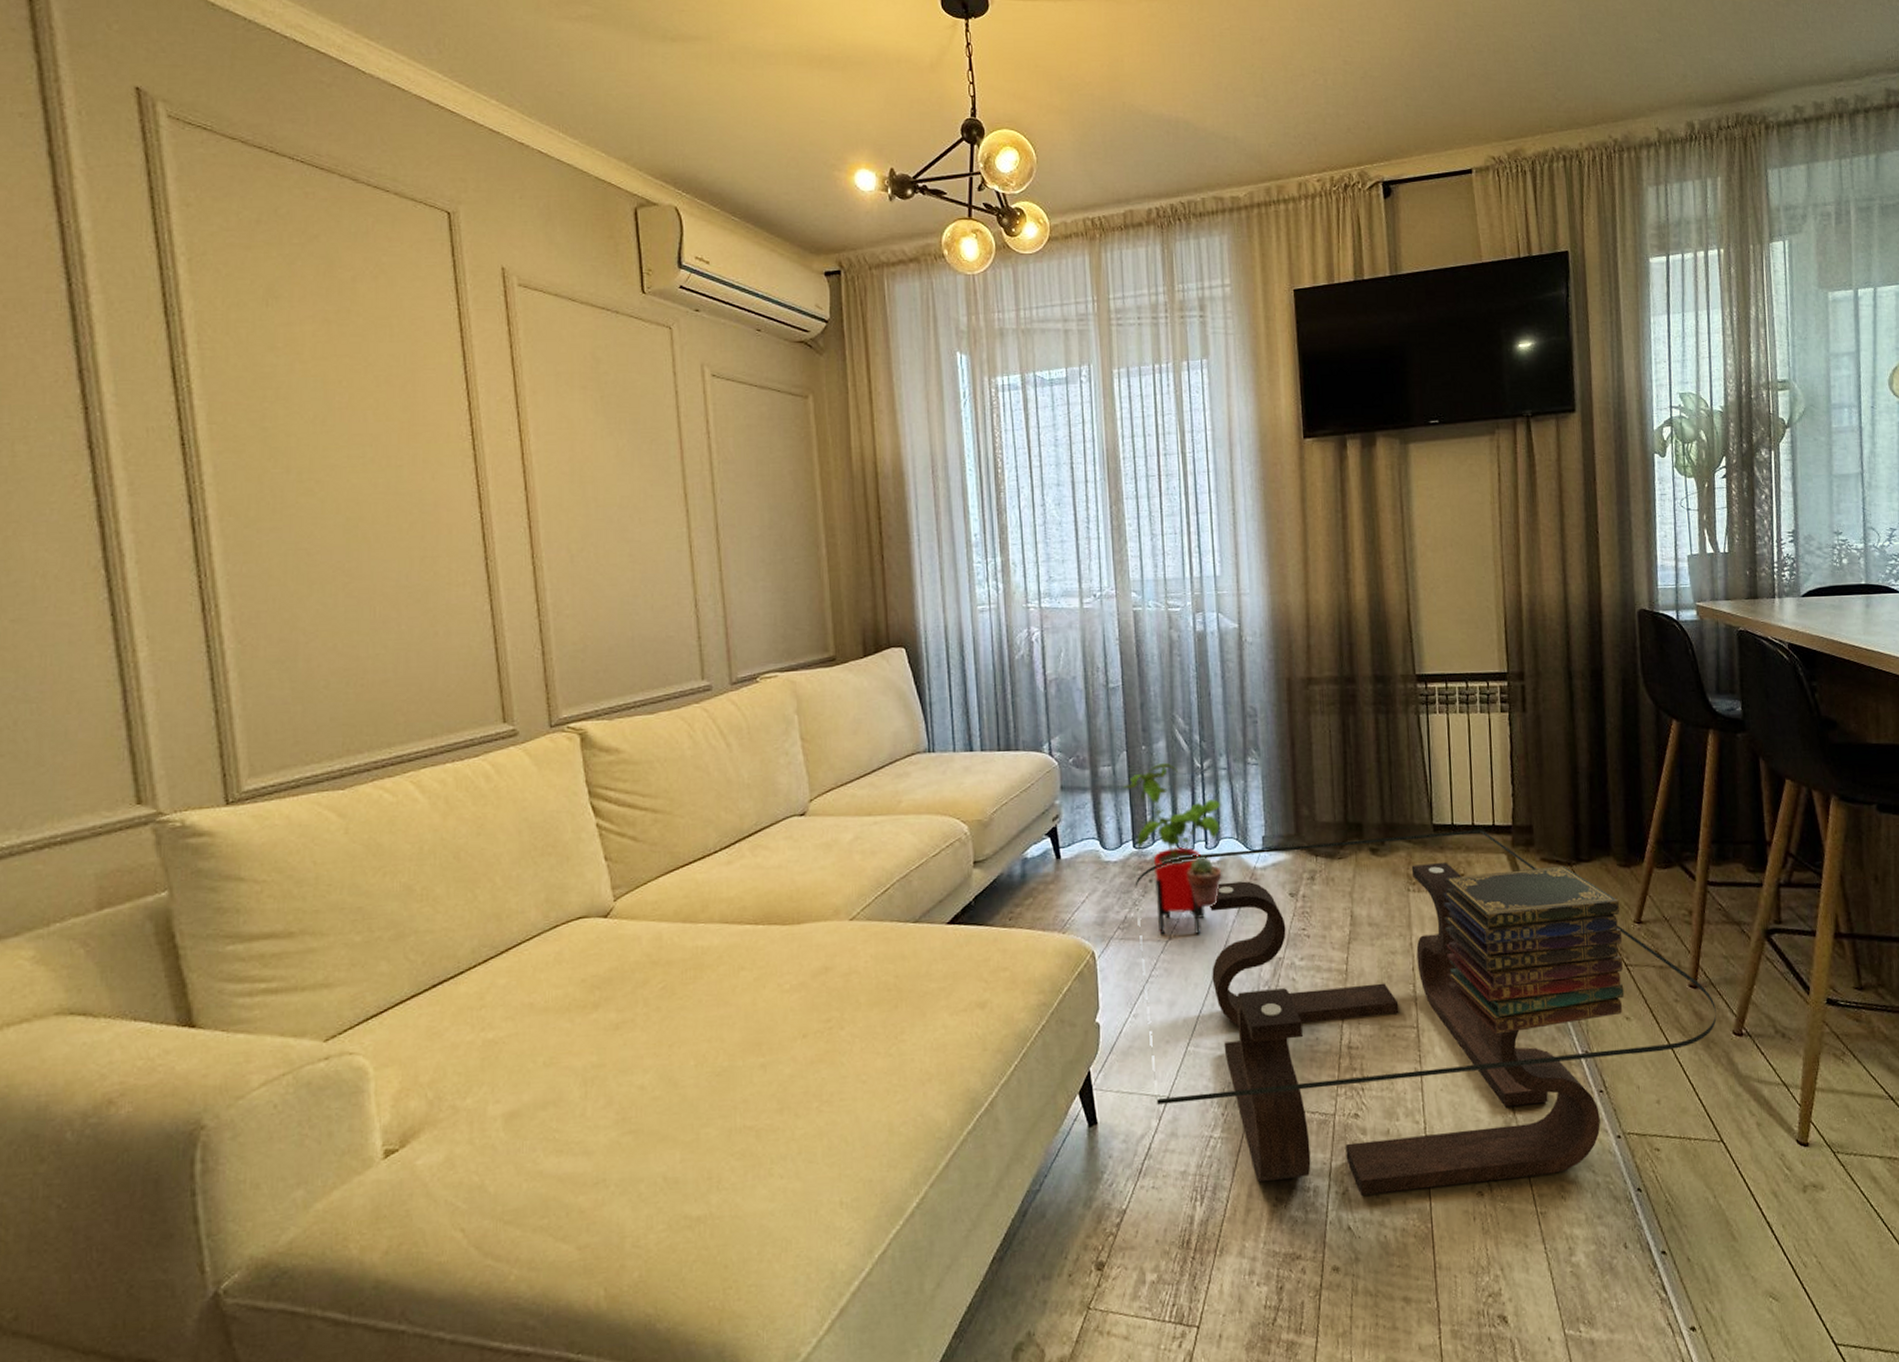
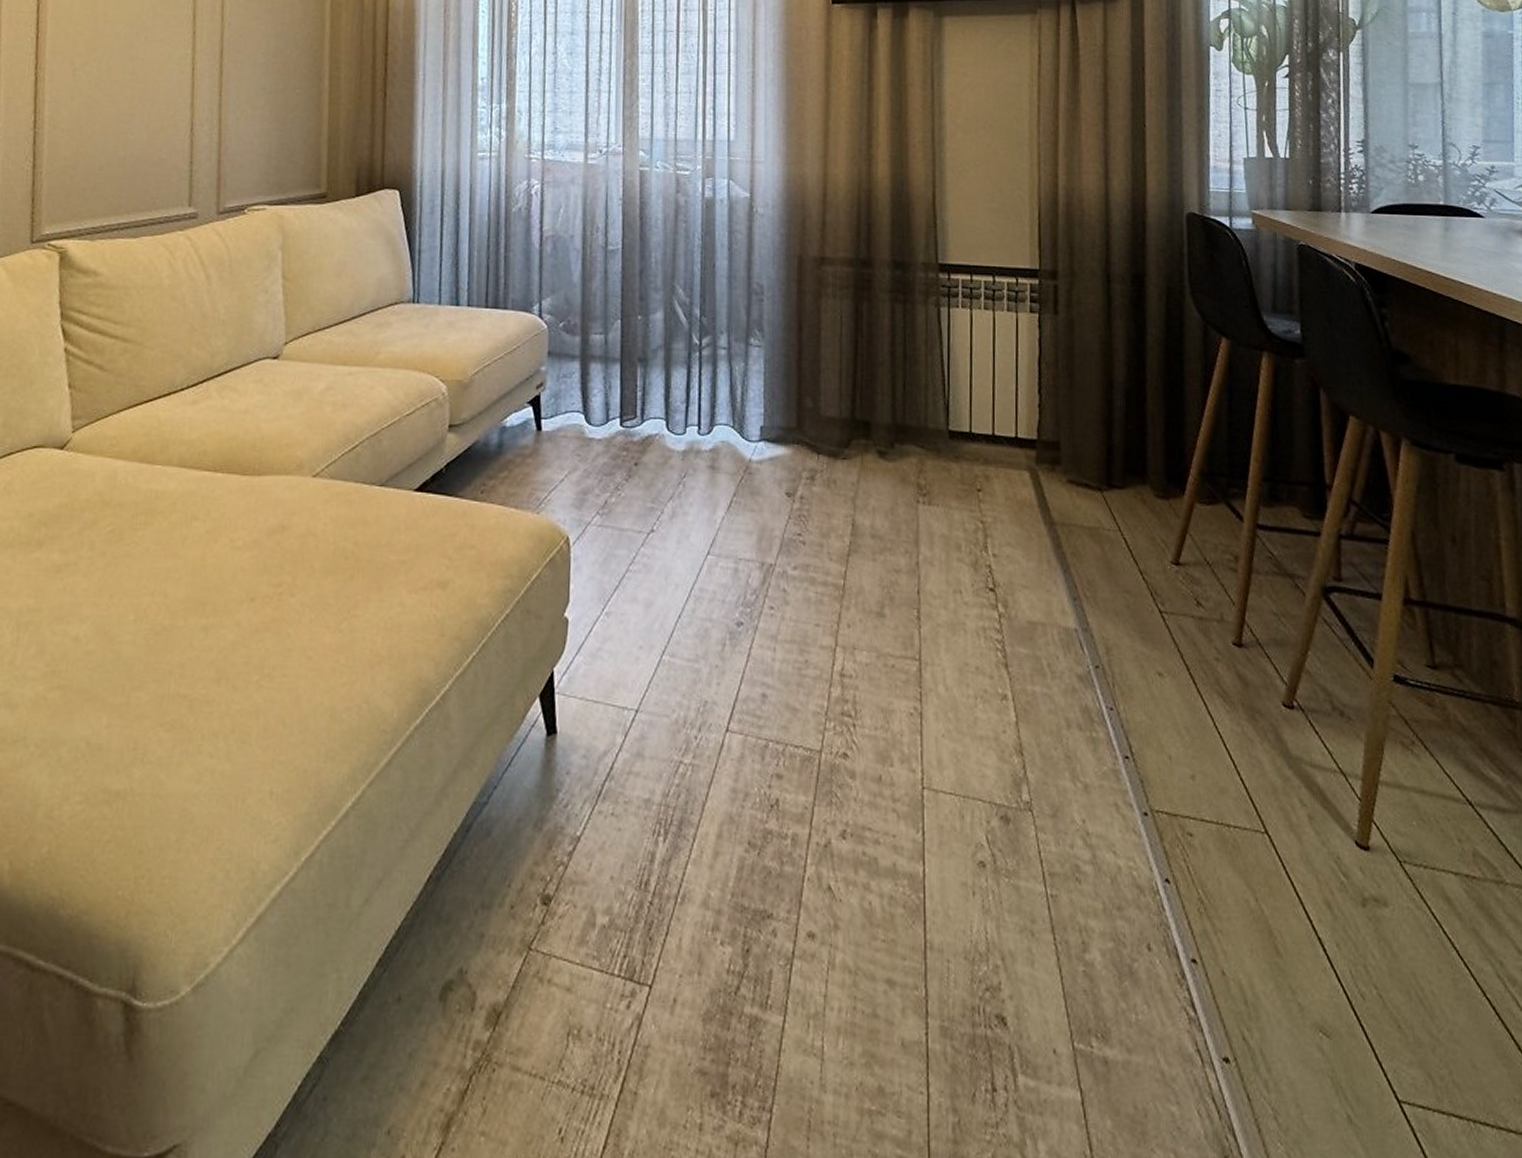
house plant: present [1122,762,1221,935] -> none [613,335,718,530]
coffee table: present [1135,829,1717,1196] -> none [618,439,1264,851]
potted succulent: present [1186,856,1222,908] -> none [675,442,714,500]
book stack: present [1443,865,1625,1035] -> none [956,490,1158,678]

